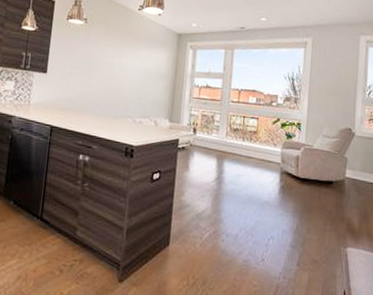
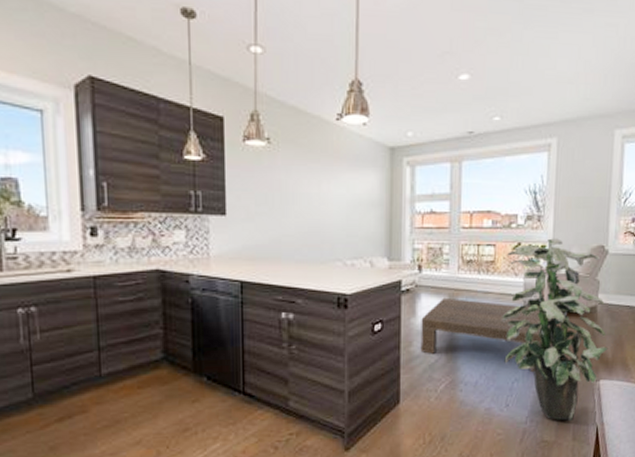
coffee table: none [190,157,296,233] -> present [420,297,542,373]
indoor plant: none [261,118,355,282] -> present [502,238,608,421]

